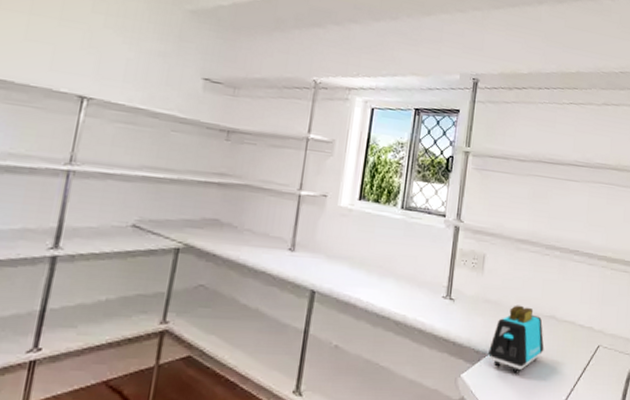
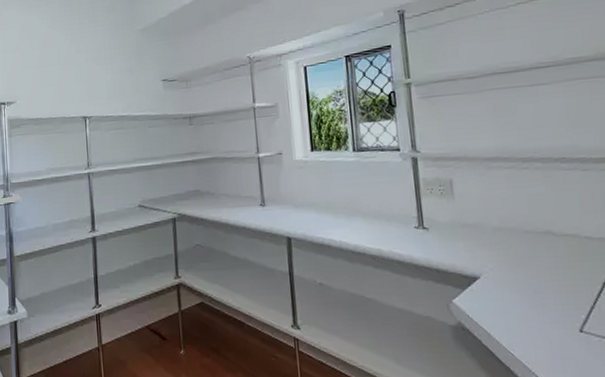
toaster: present [488,305,544,374] -> none [478,224,546,295]

